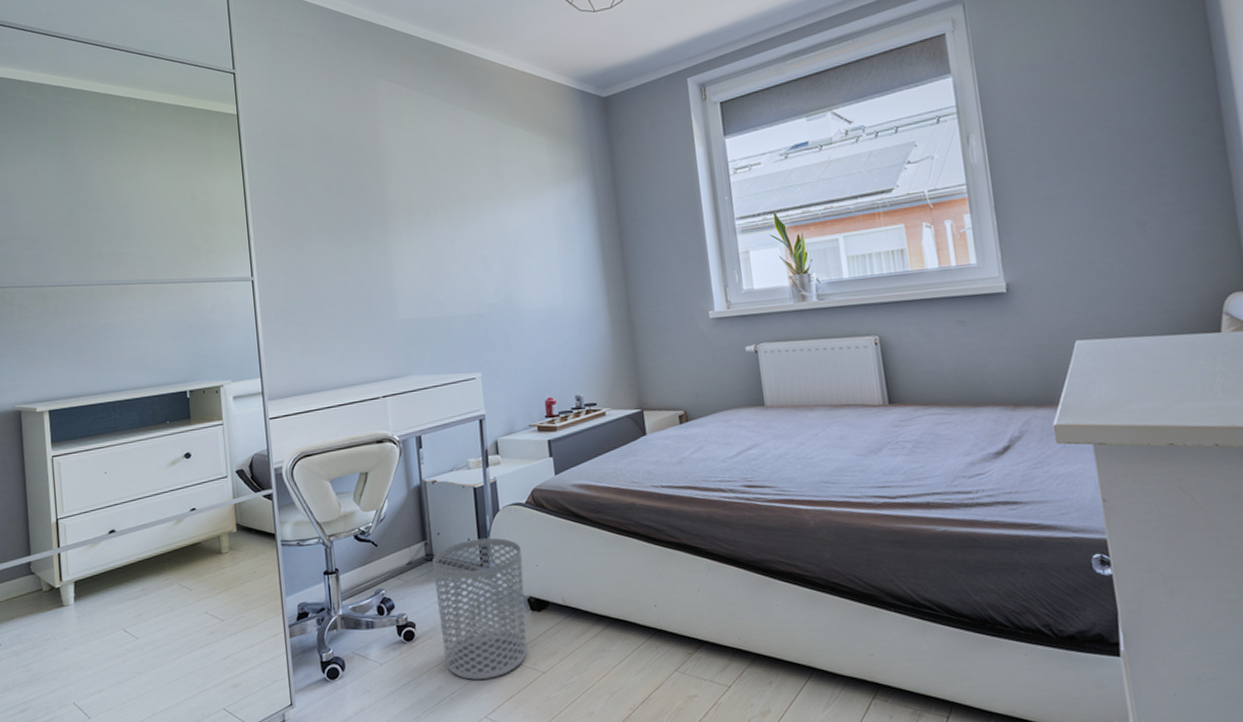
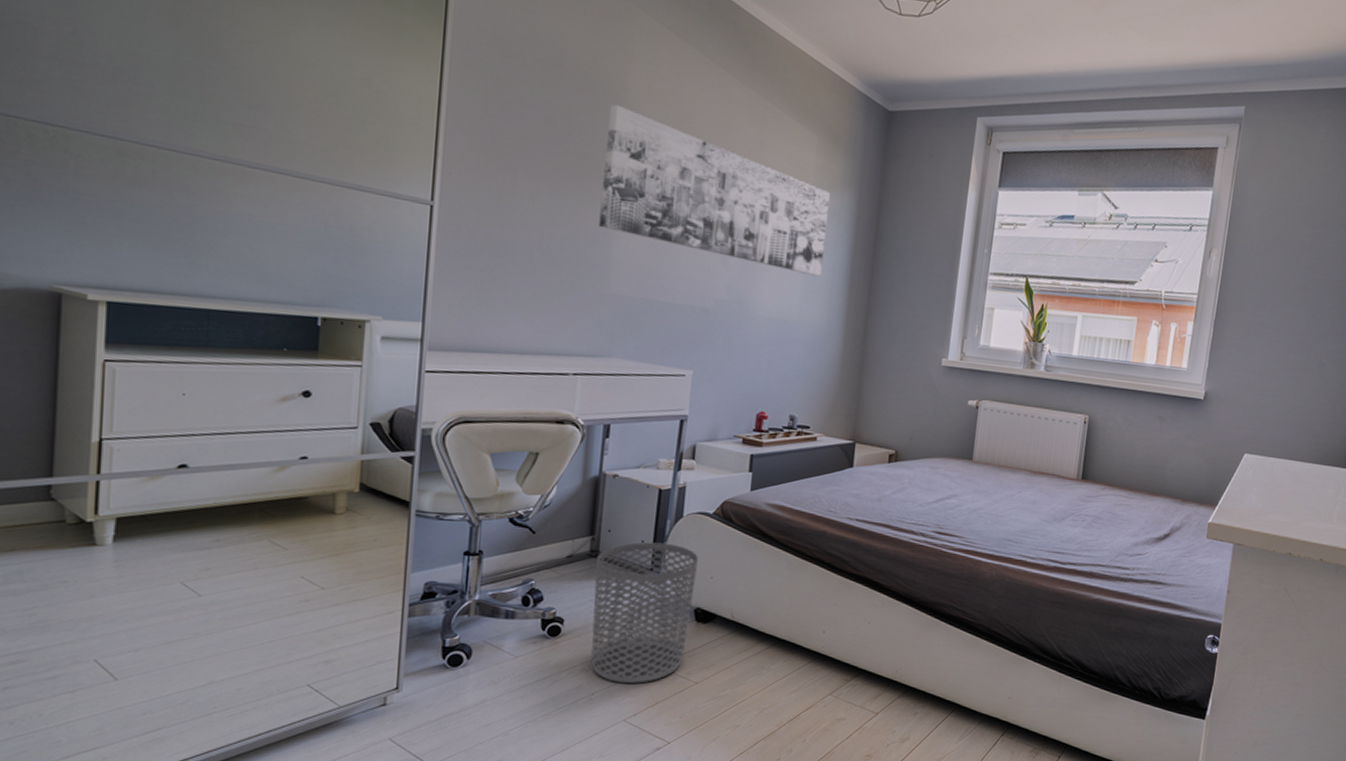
wall art: none [370,159,576,266] -> present [599,104,830,277]

